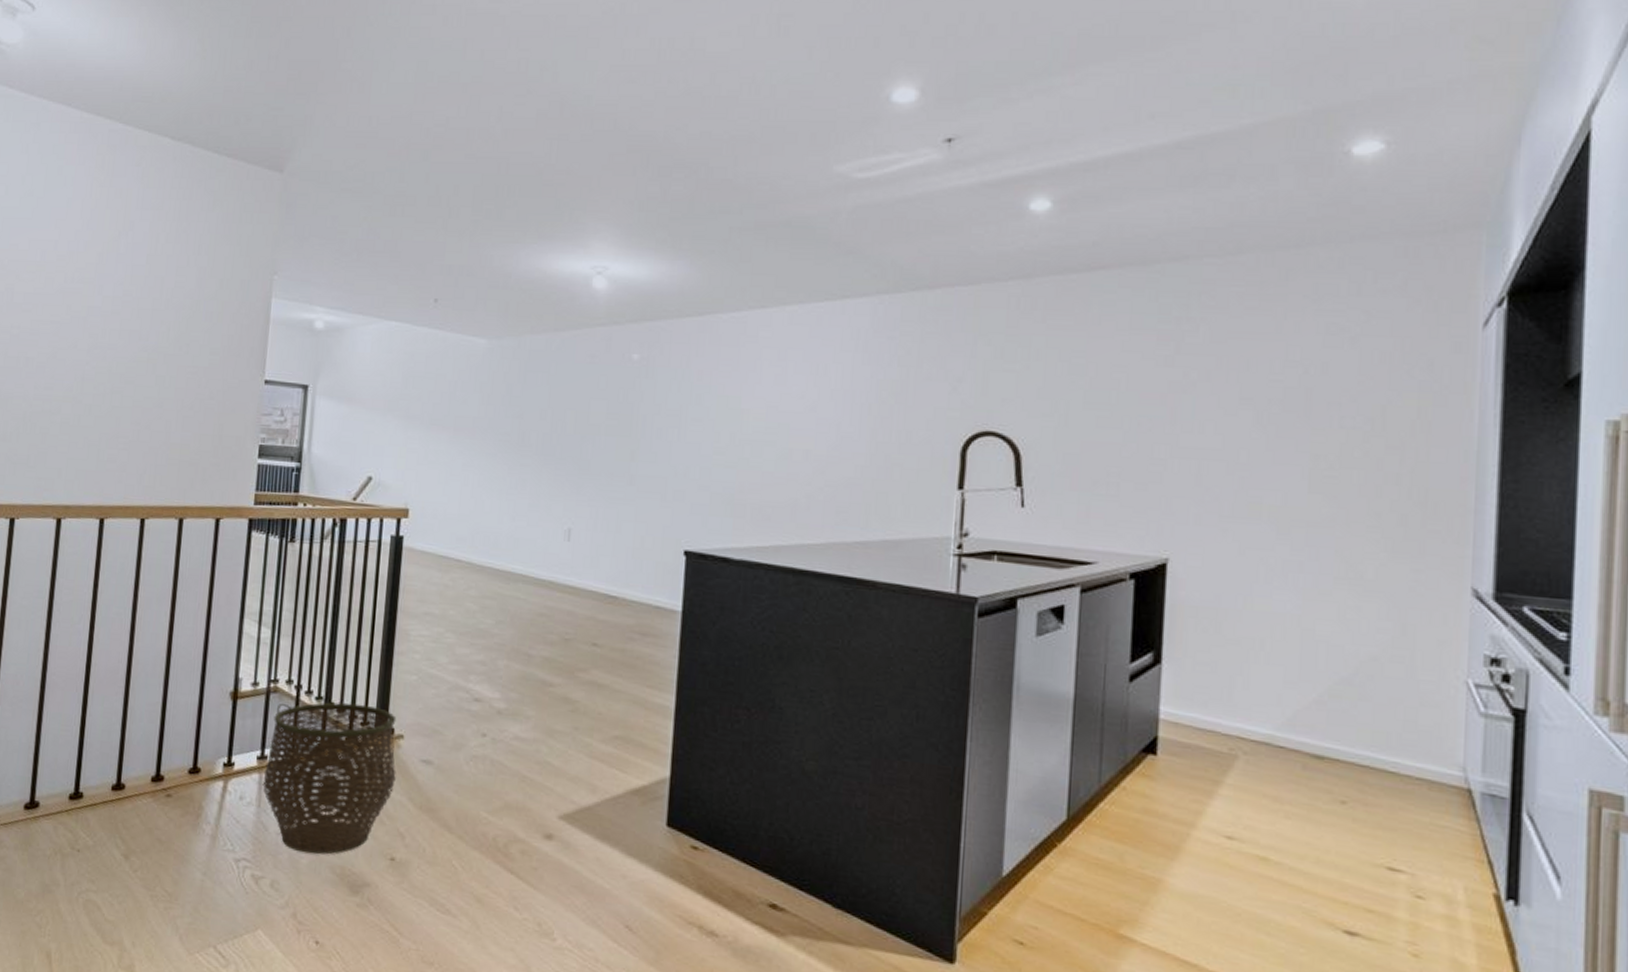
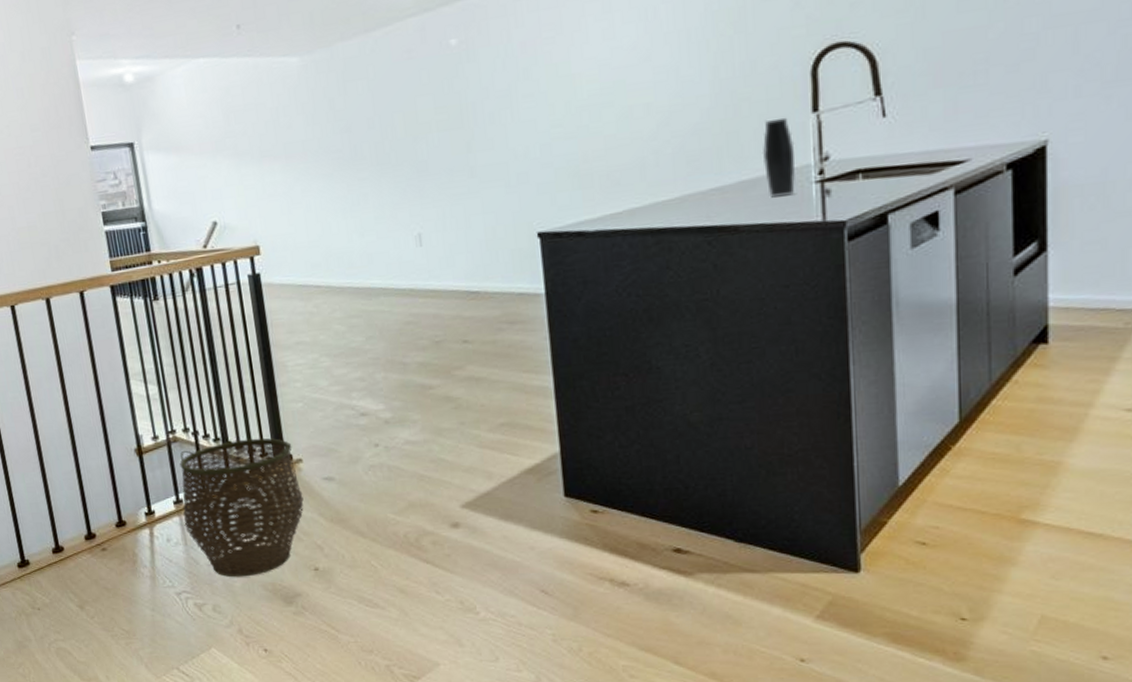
vase: none [907,488,939,563] -> present [762,117,796,198]

